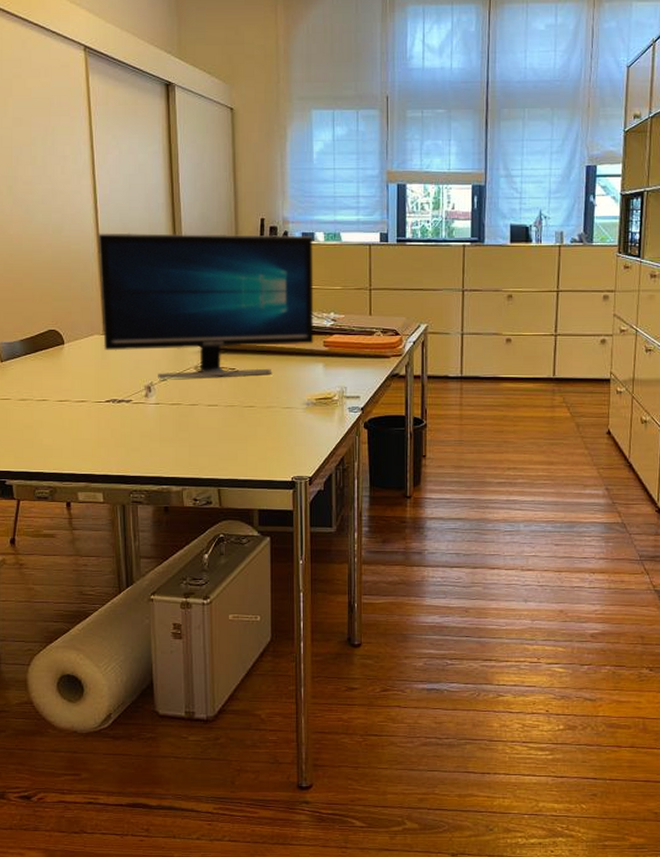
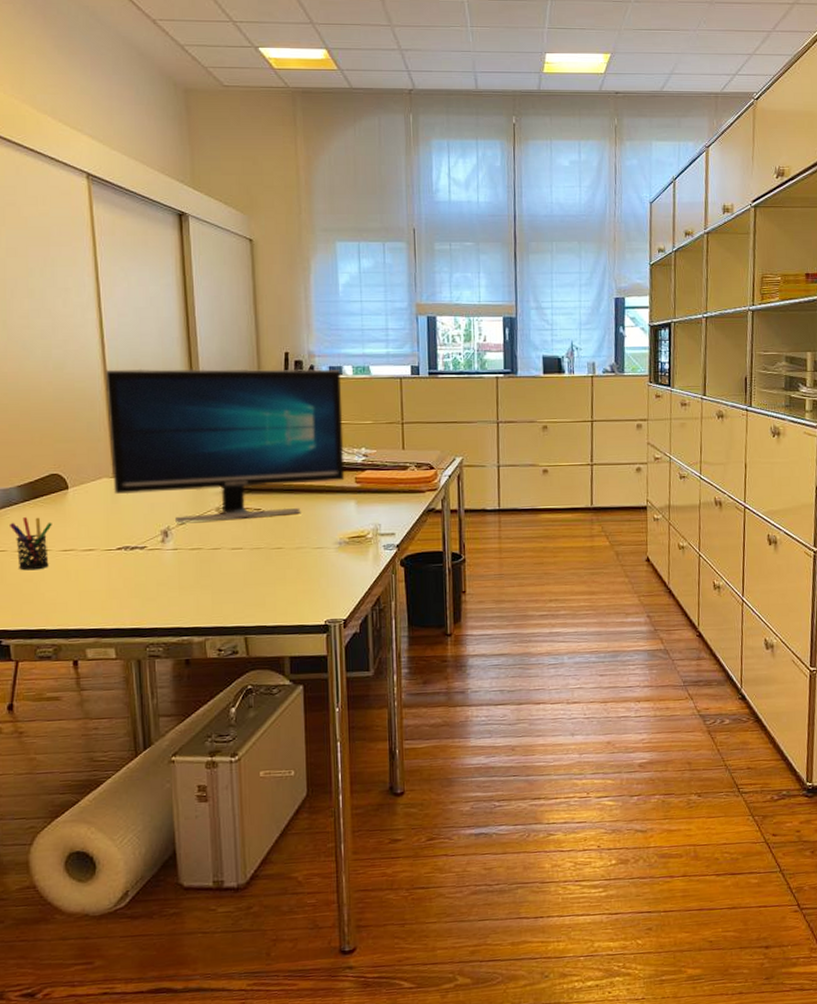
pen holder: none [14,369,50,418] -> present [10,517,52,571]

